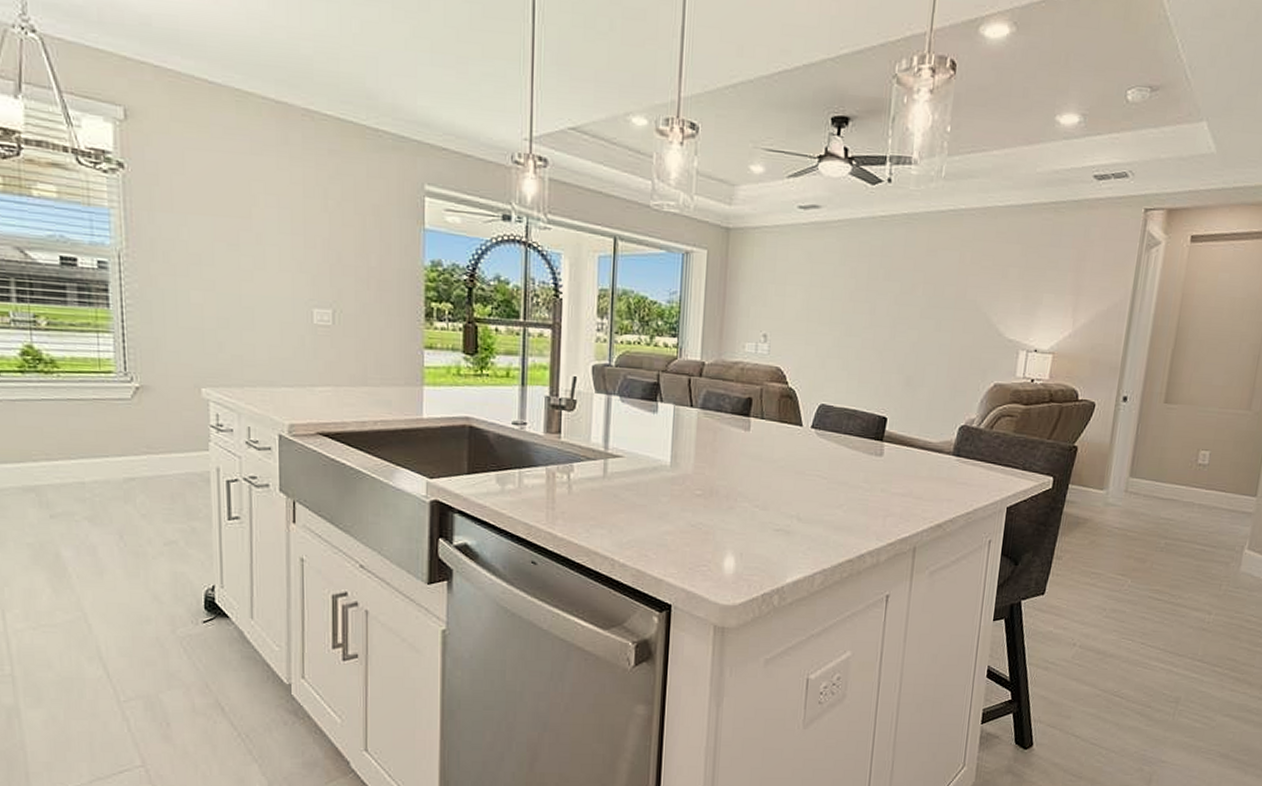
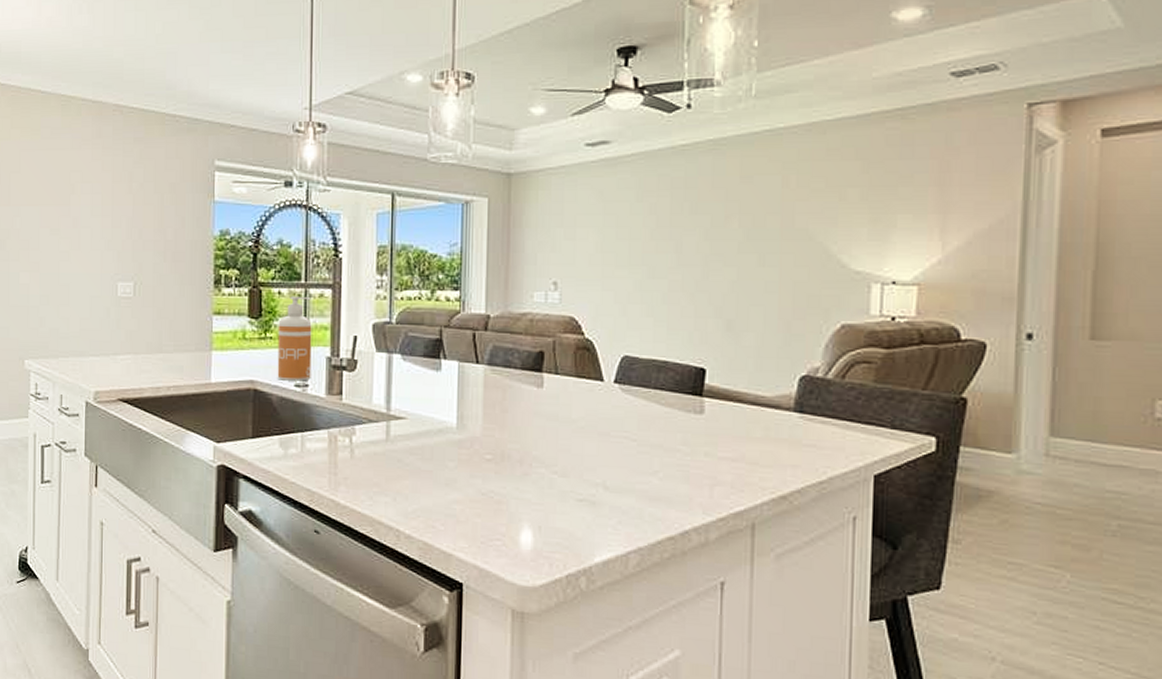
soap dispenser: none [494,334,531,419] -> present [277,296,312,381]

